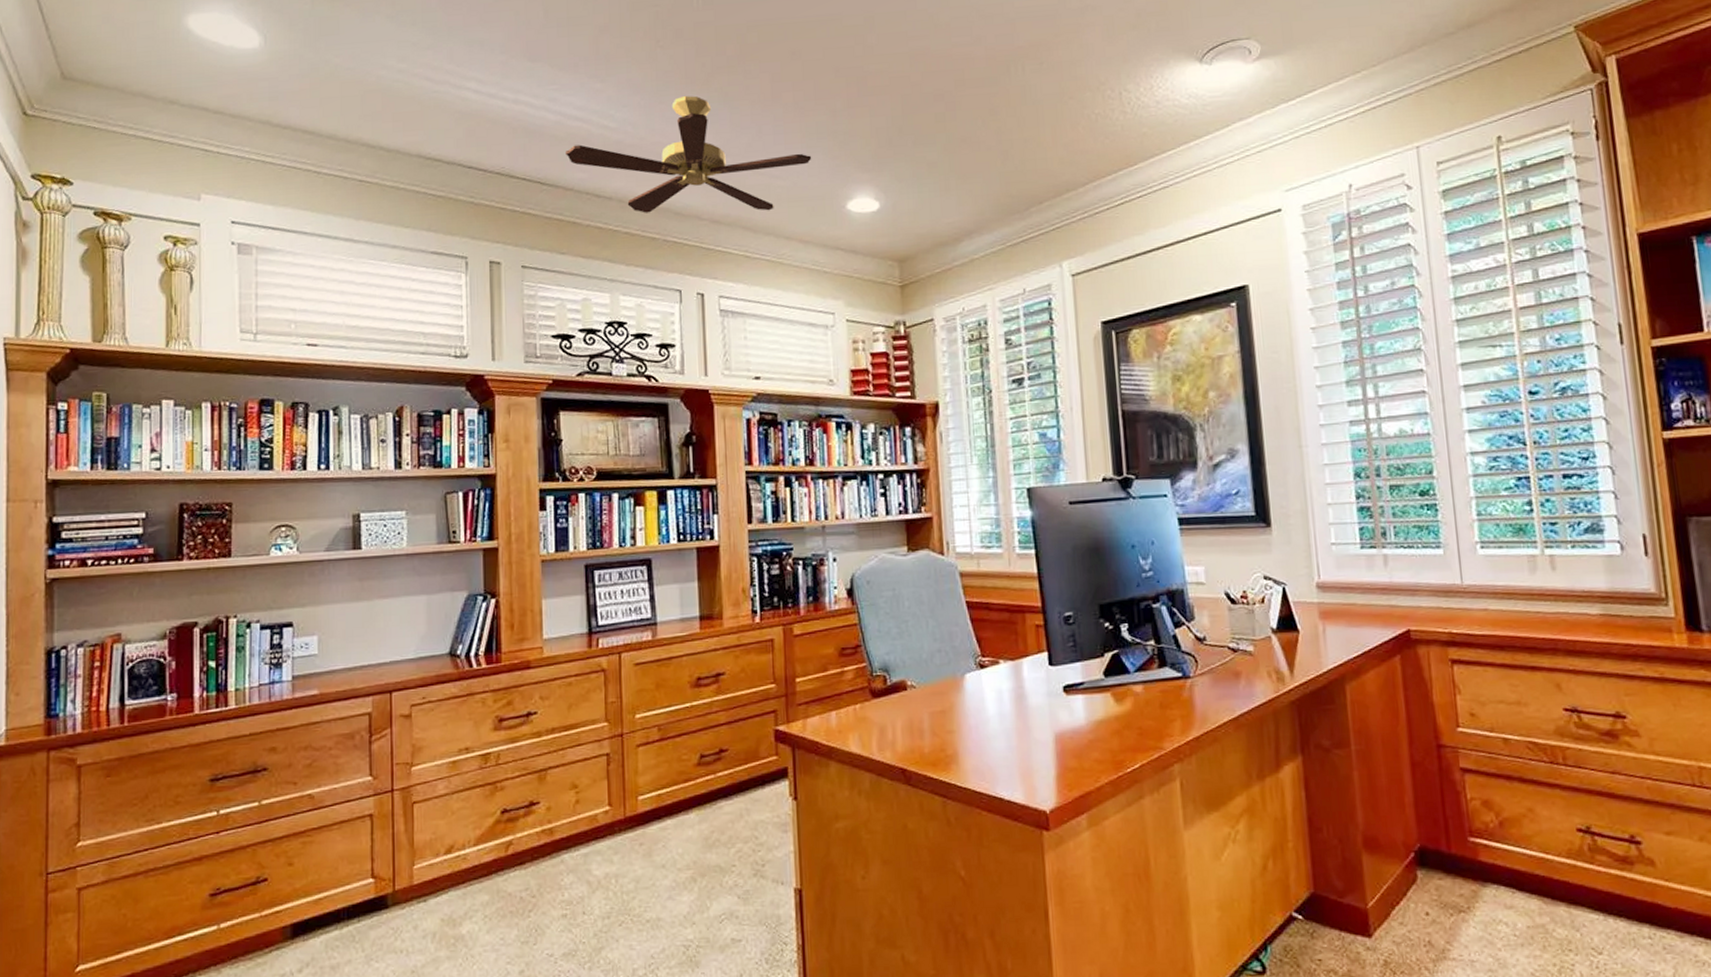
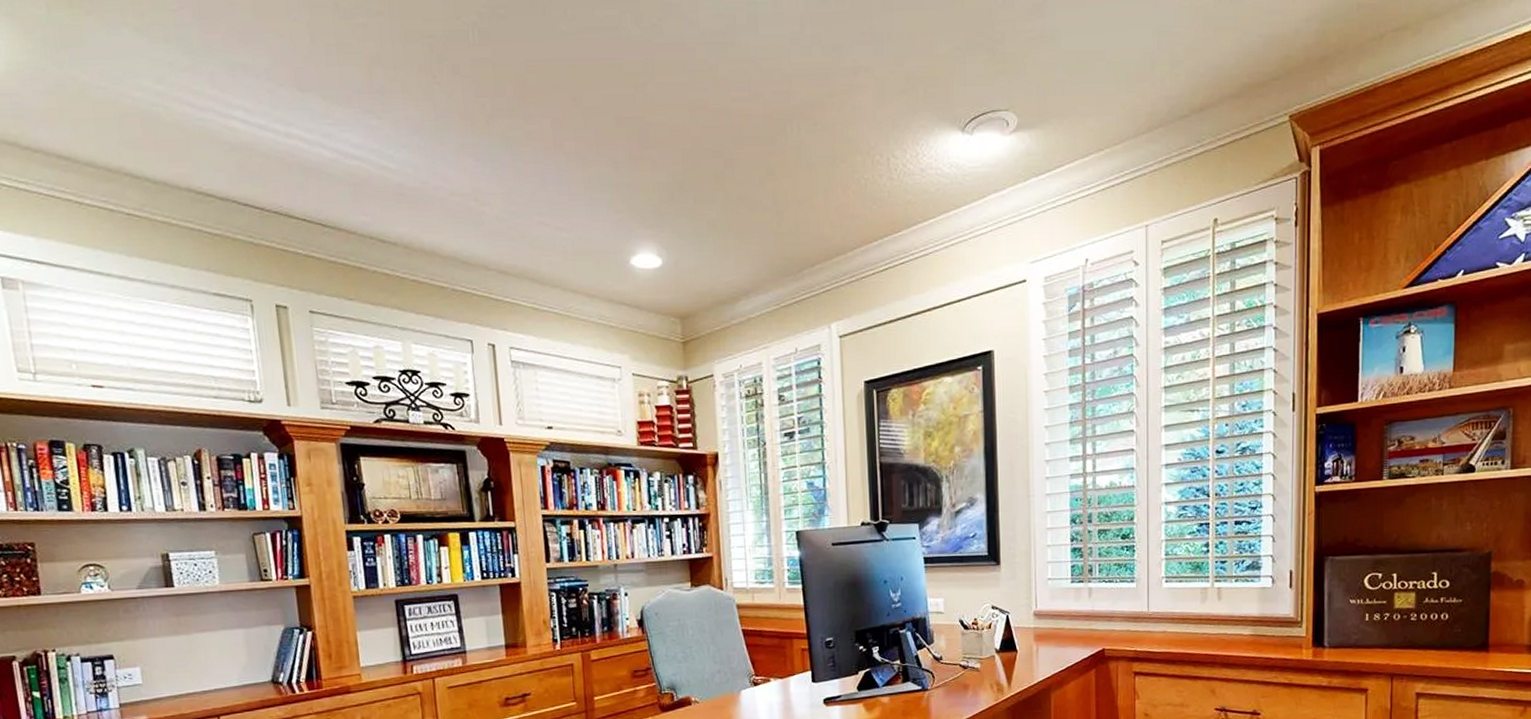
ceiling fan: present [566,96,812,213] -> none [345,139,596,263]

